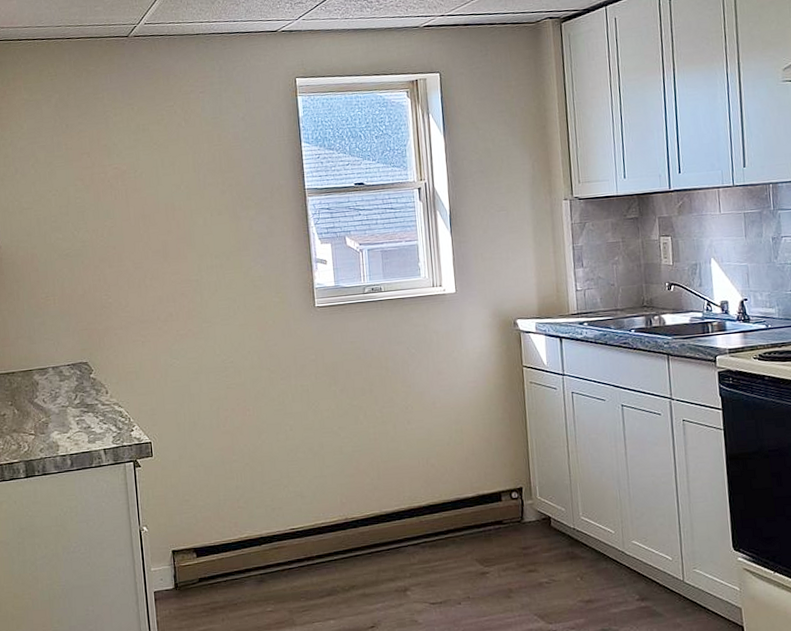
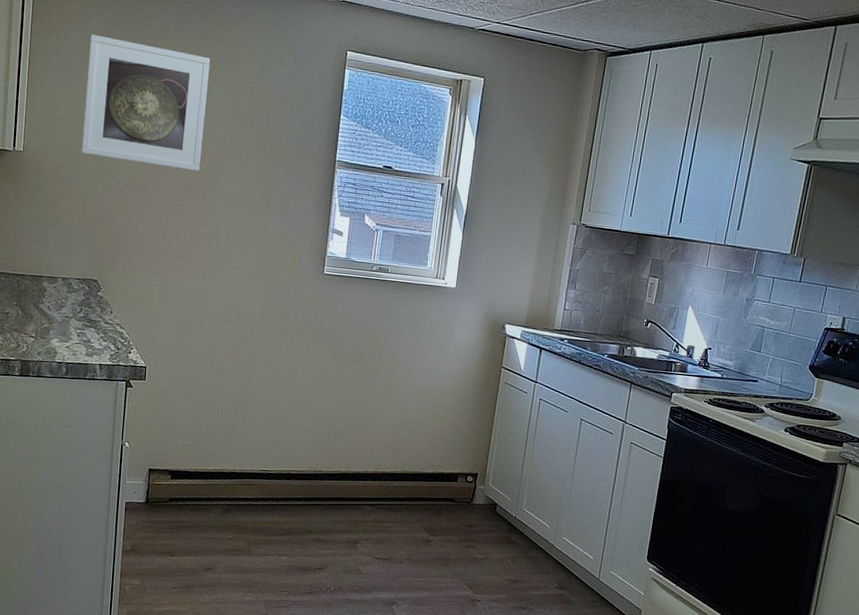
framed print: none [42,116,171,238] -> present [81,34,211,171]

